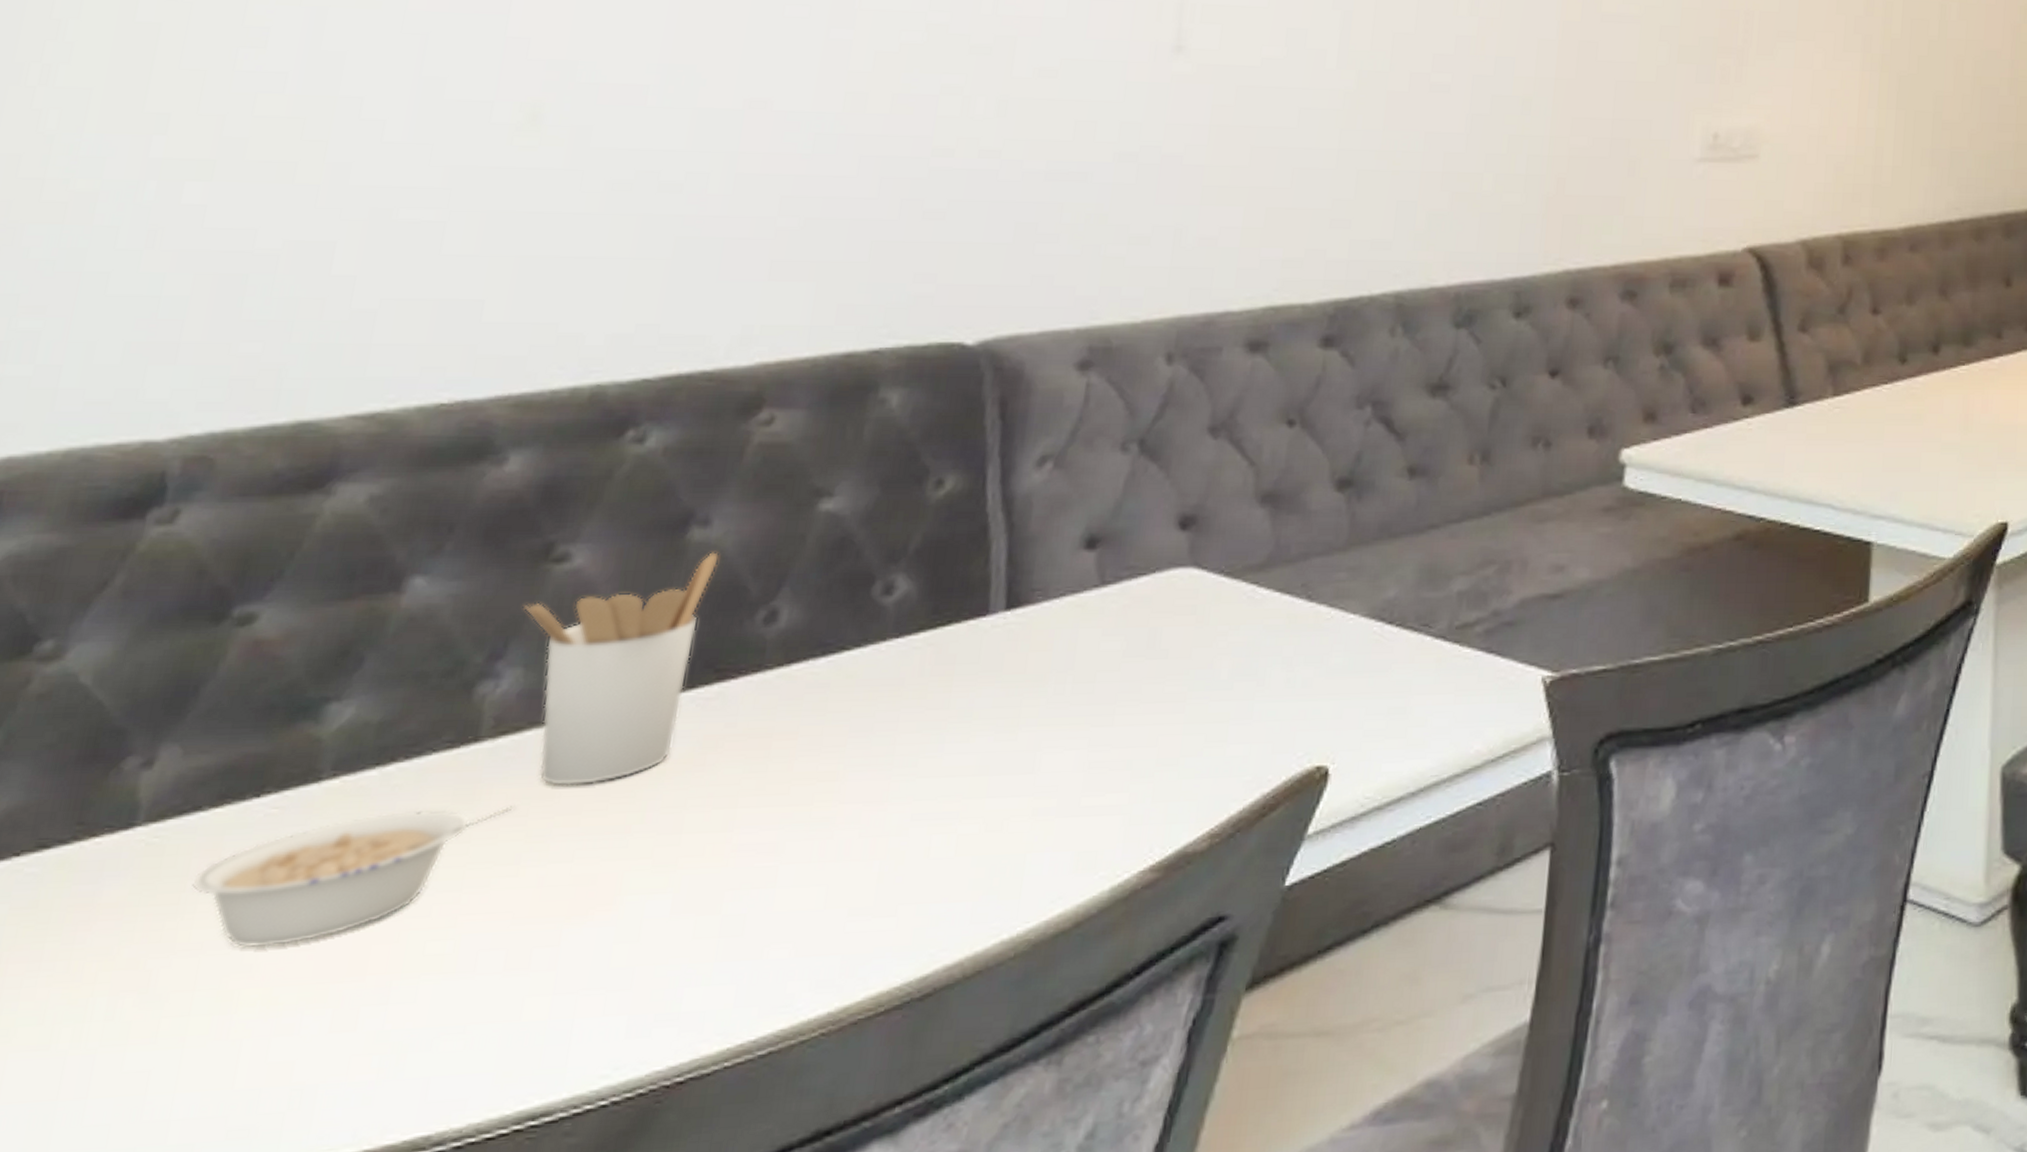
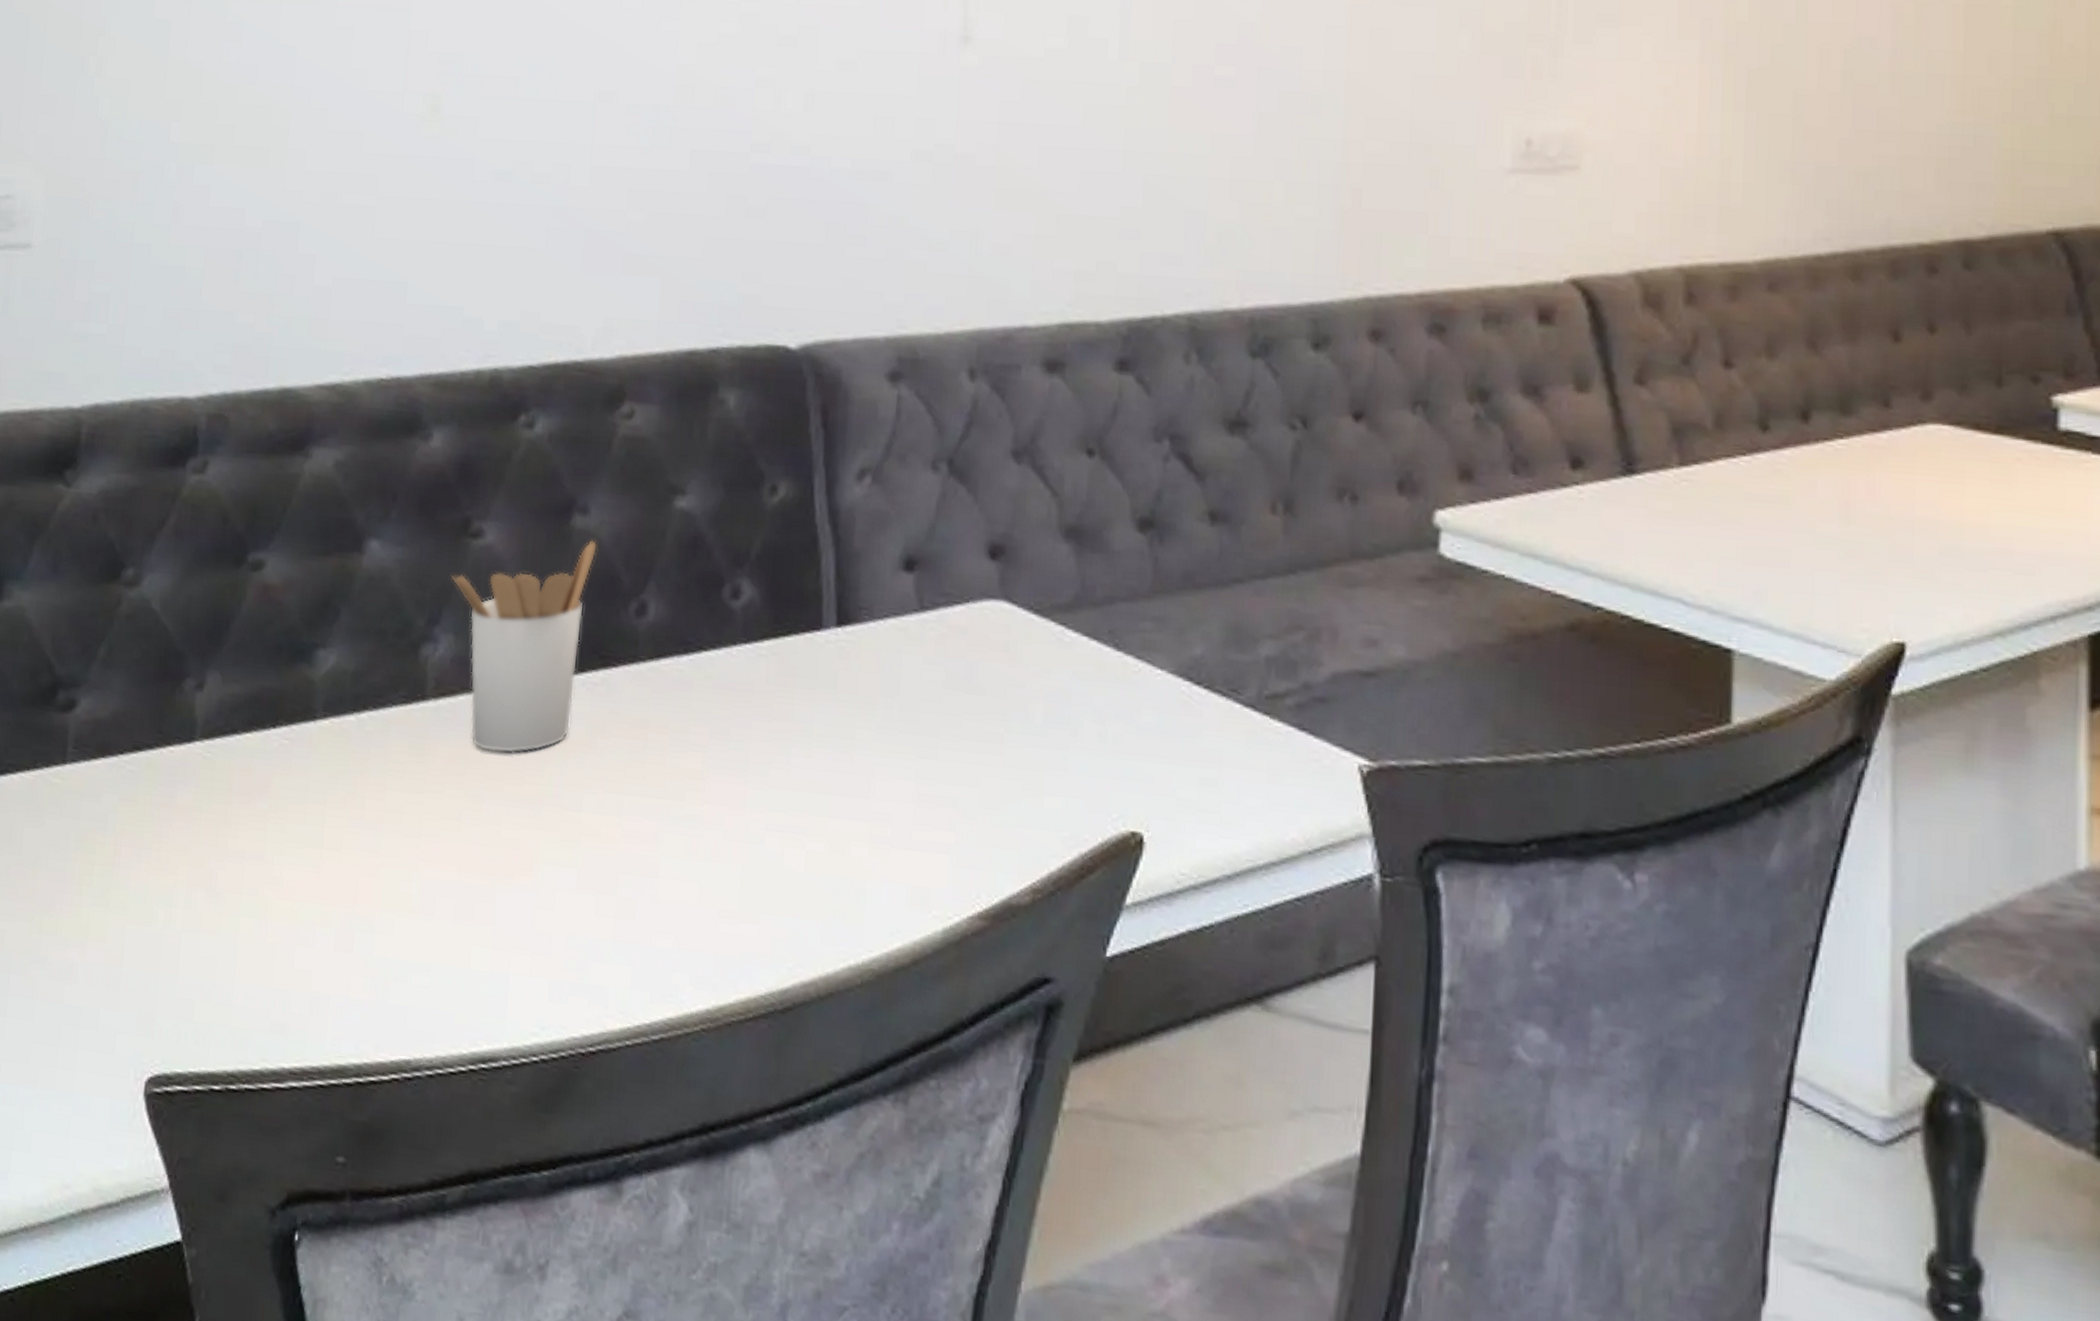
legume: present [191,806,515,949] -> none [234,756,455,866]

